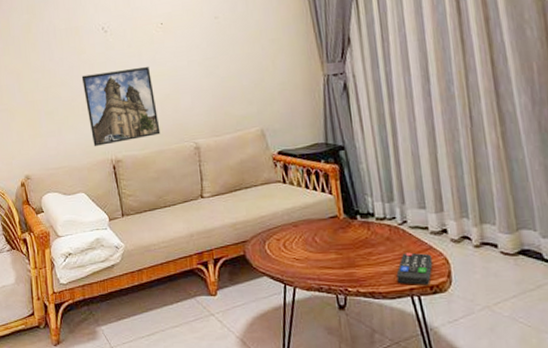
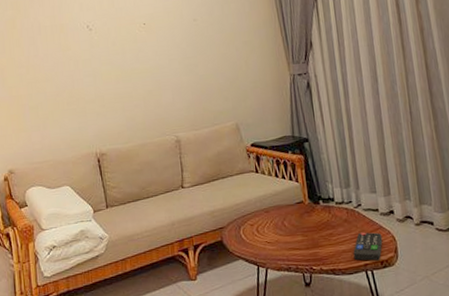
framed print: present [81,67,161,146] -> none [66,64,144,140]

